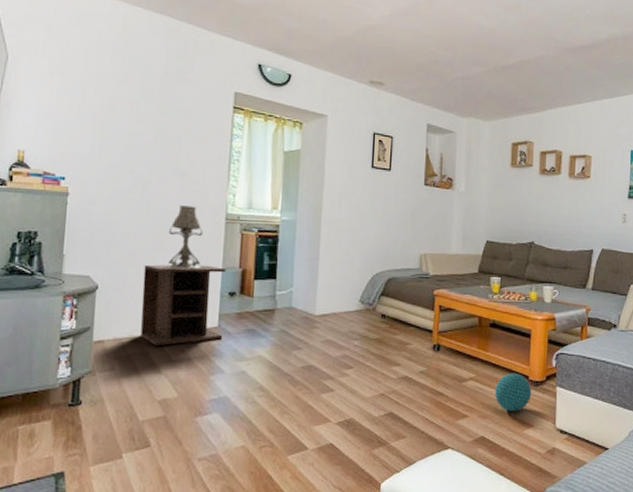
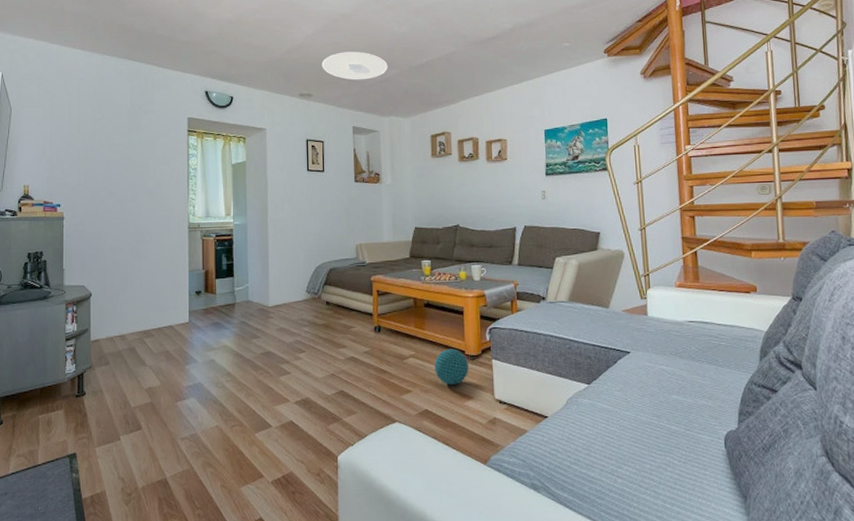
nightstand: present [141,264,226,346] -> none [126,269,194,342]
table lamp: present [168,205,203,269] -> none [144,219,172,274]
ceiling light: none [397,40,472,75] -> present [321,51,388,80]

